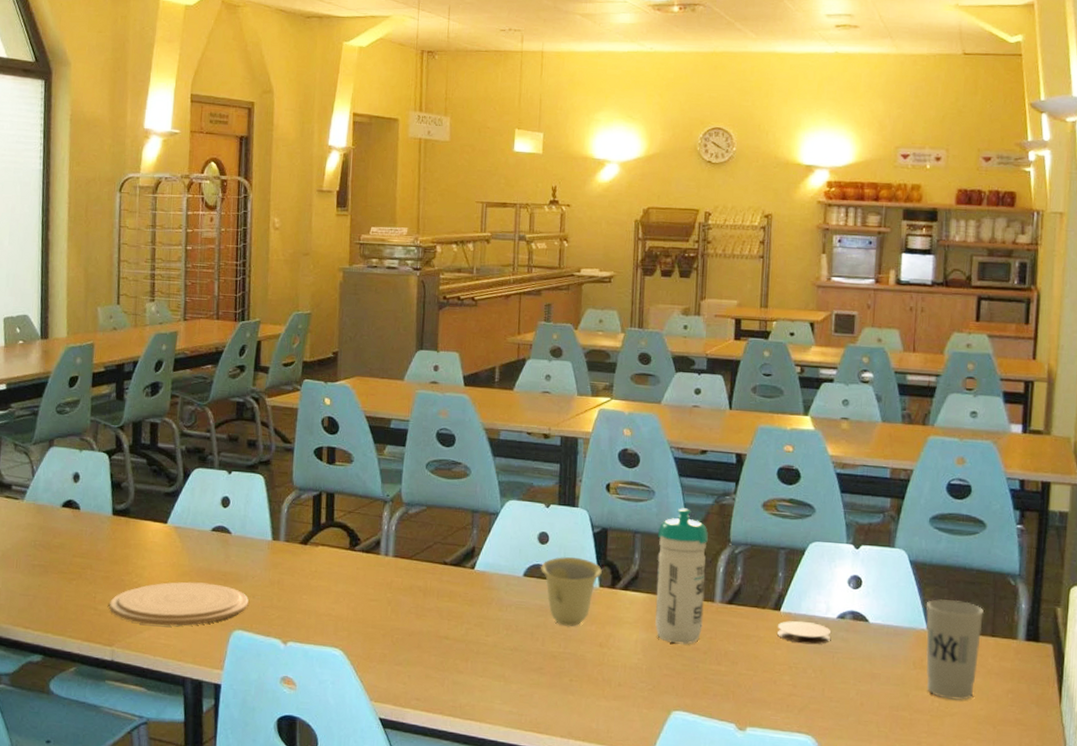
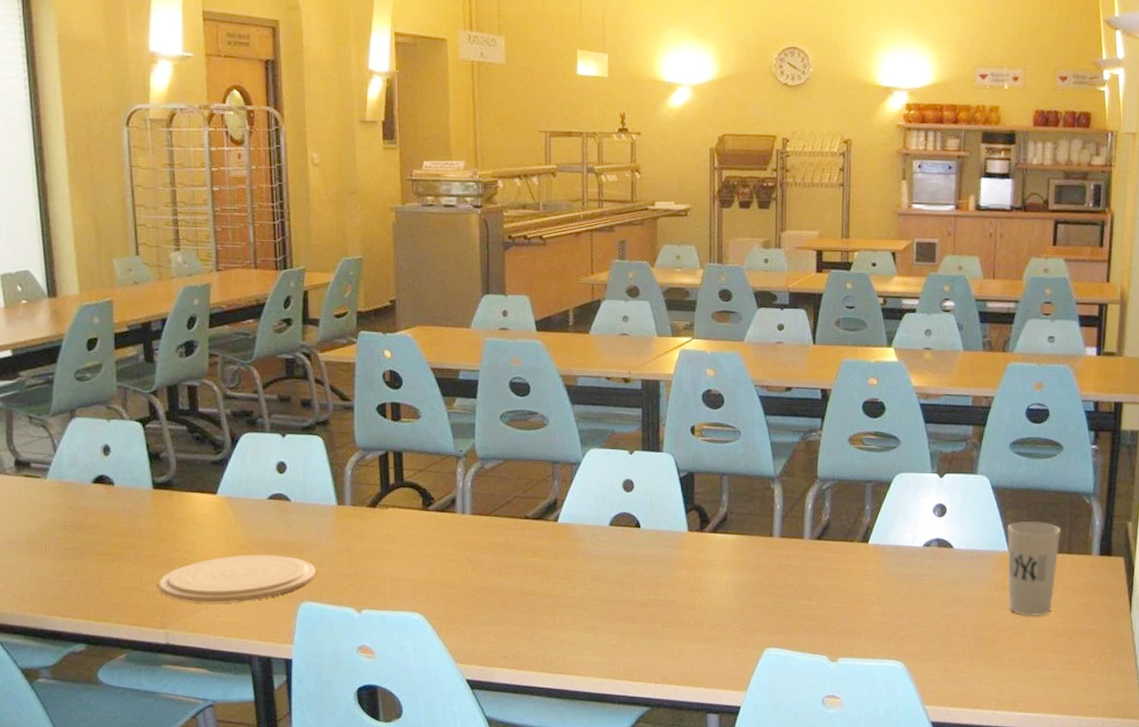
cup: present [541,557,602,626] -> none [627,504,690,573]
water bottle: present [655,508,708,645] -> none [744,447,796,583]
coaster: present [777,620,832,645] -> none [866,551,918,574]

